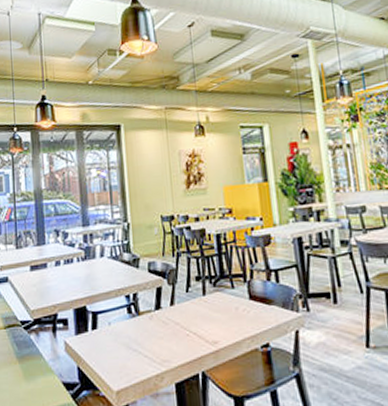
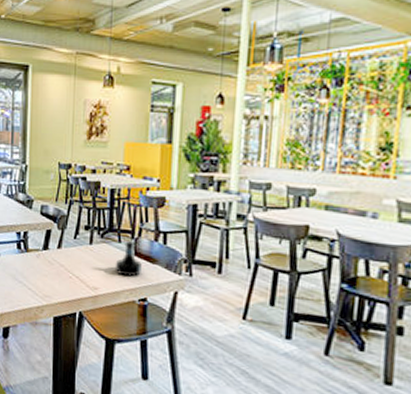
tequila bottle: none [231,284,259,324] -> present [115,240,142,277]

